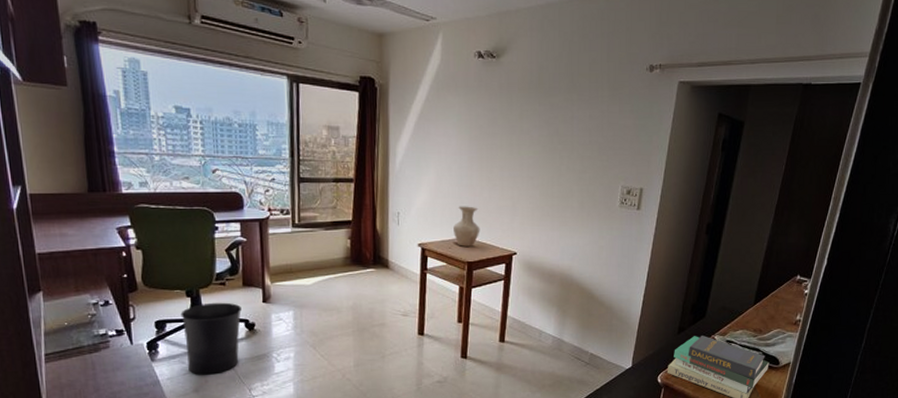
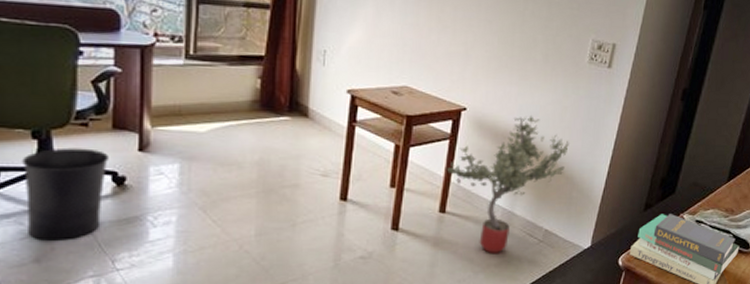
vase: present [453,206,480,247] -> none [392,48,425,97]
potted tree: none [503,256,607,375] -> present [446,116,569,253]

